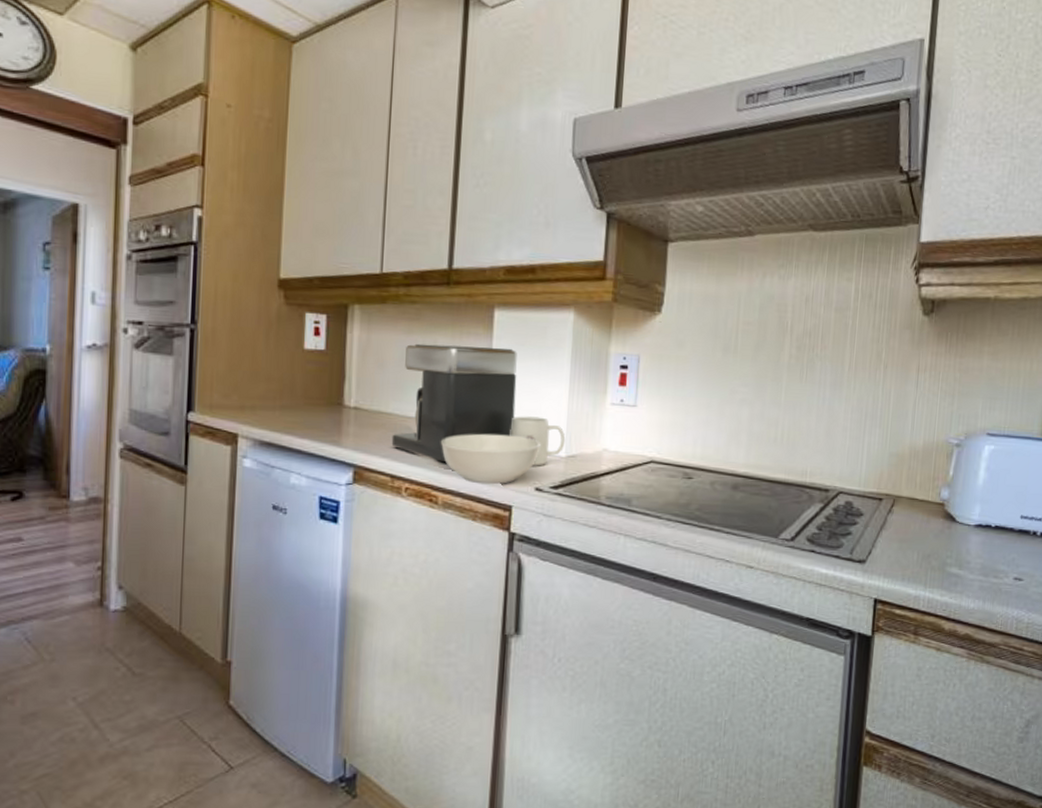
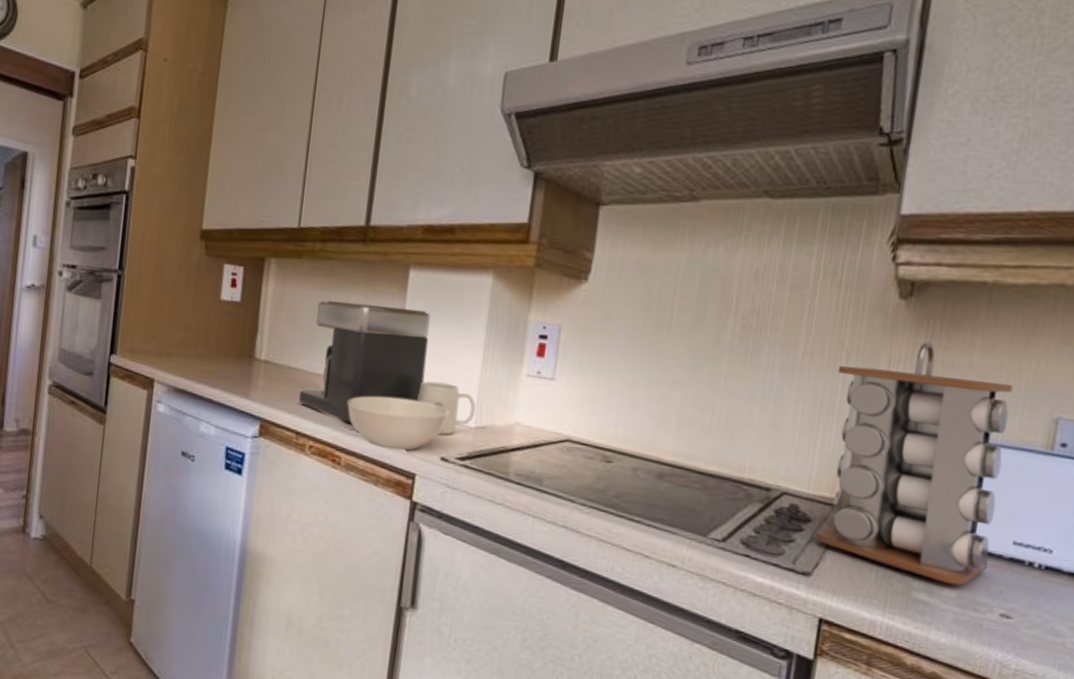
spice rack: none [868,351,1014,558] -> present [816,341,1013,586]

